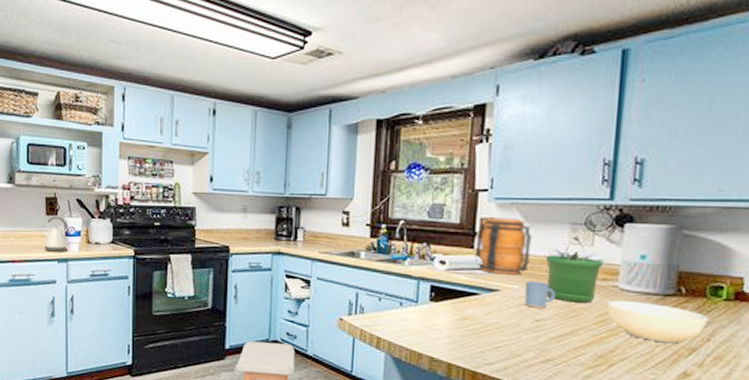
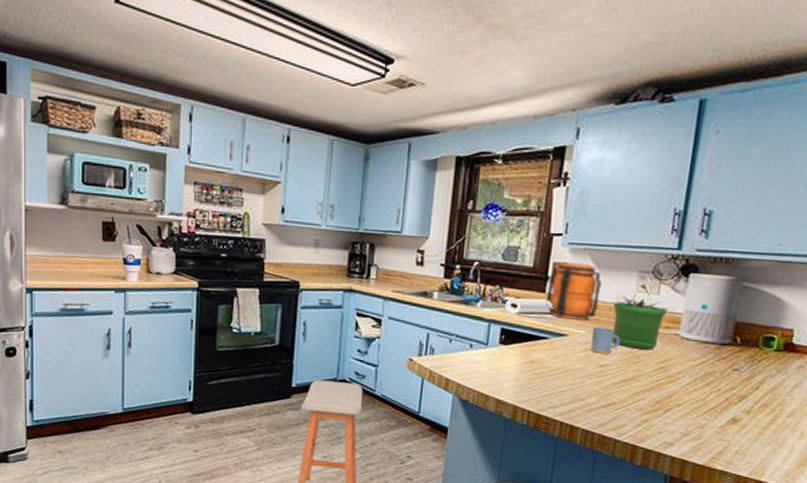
kettle: present [42,216,69,253] -> none [98,242,127,283]
bowl: present [607,300,709,344] -> none [667,347,759,391]

